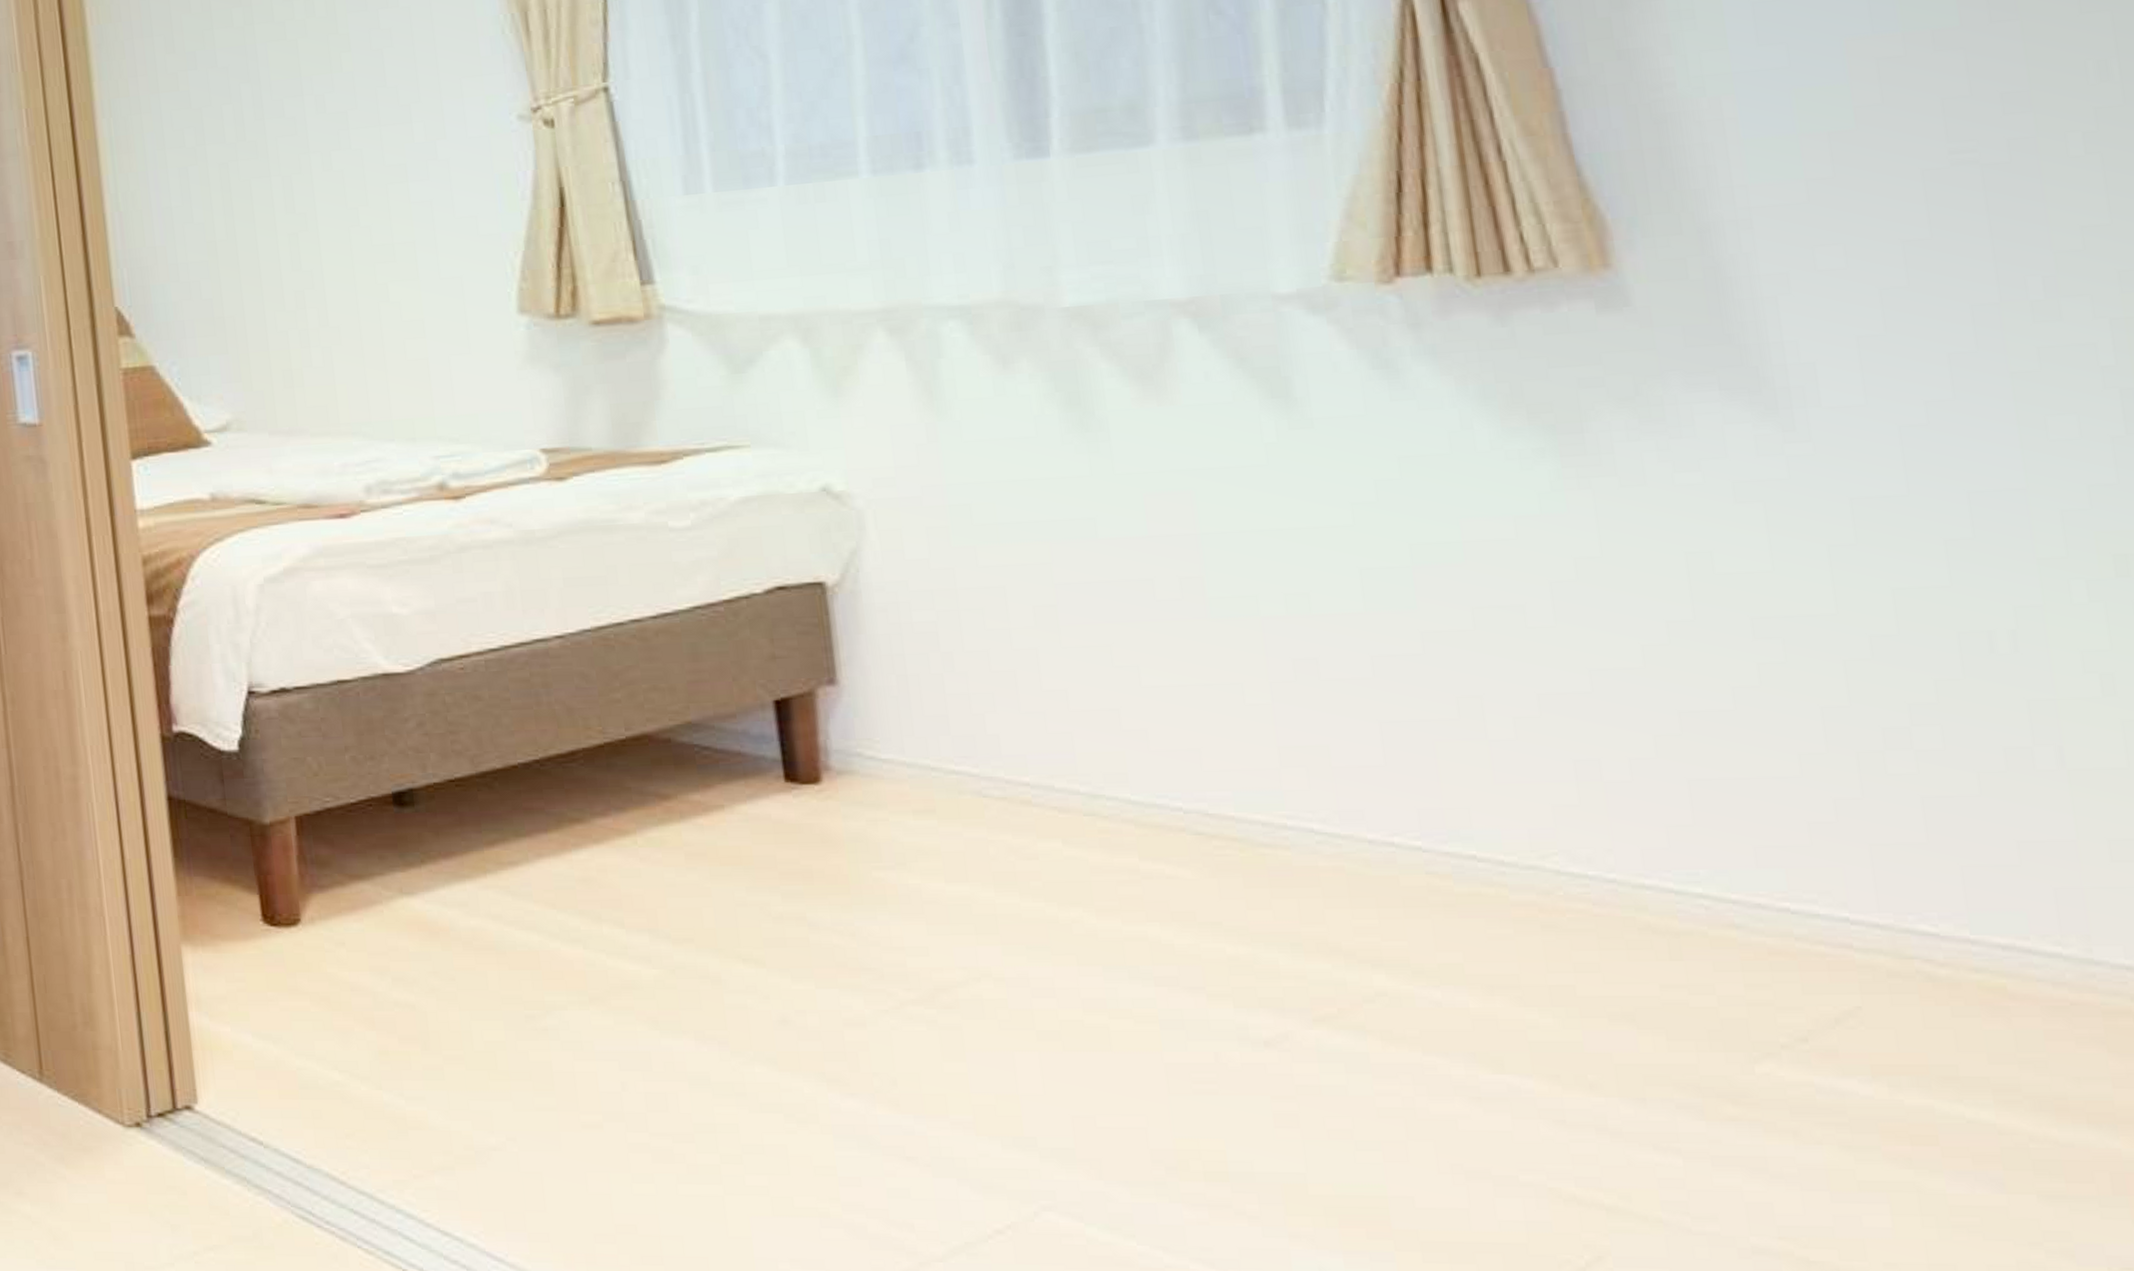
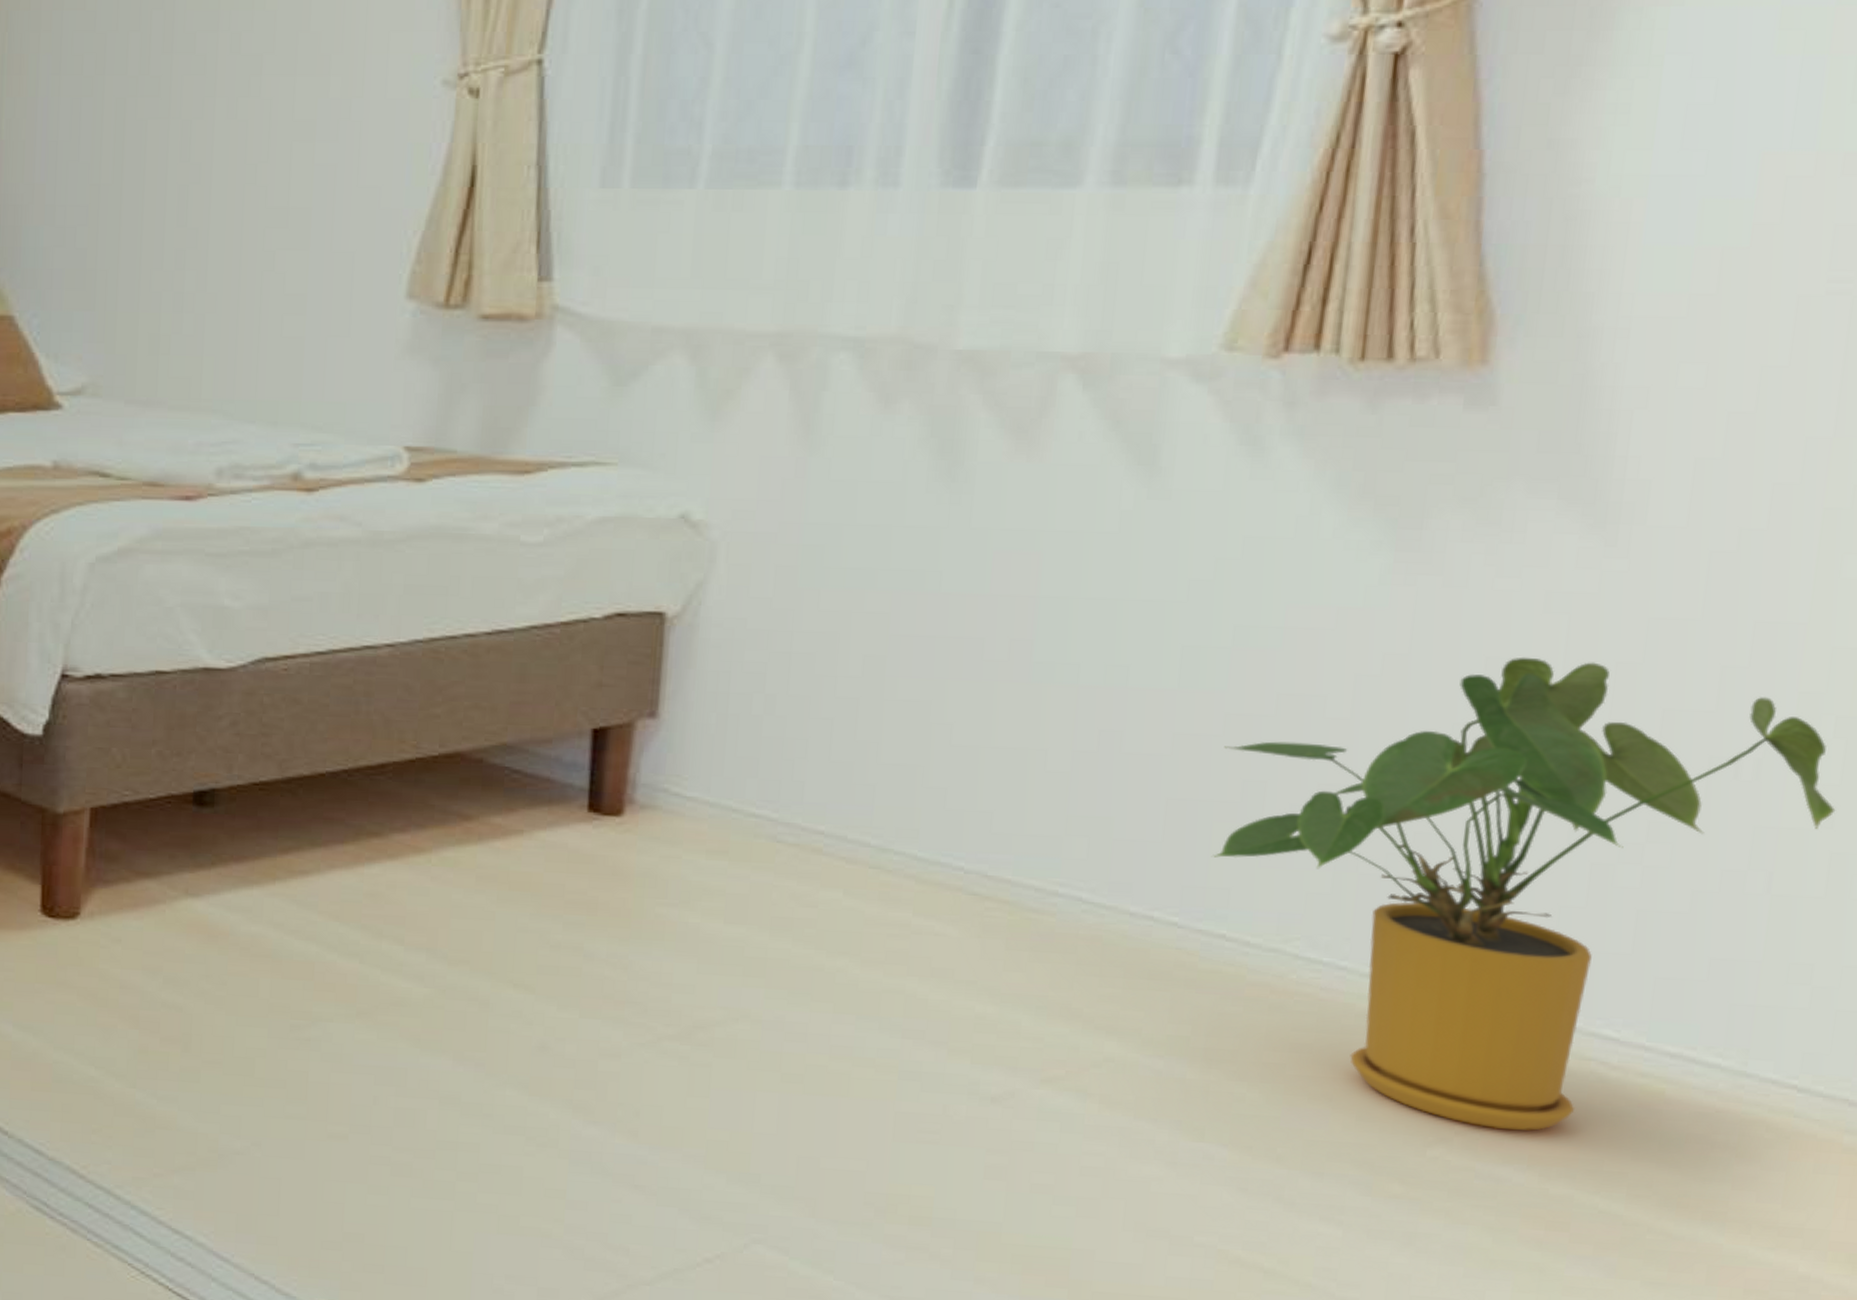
house plant: none [1428,547,2115,1040] -> present [1211,657,1836,1131]

